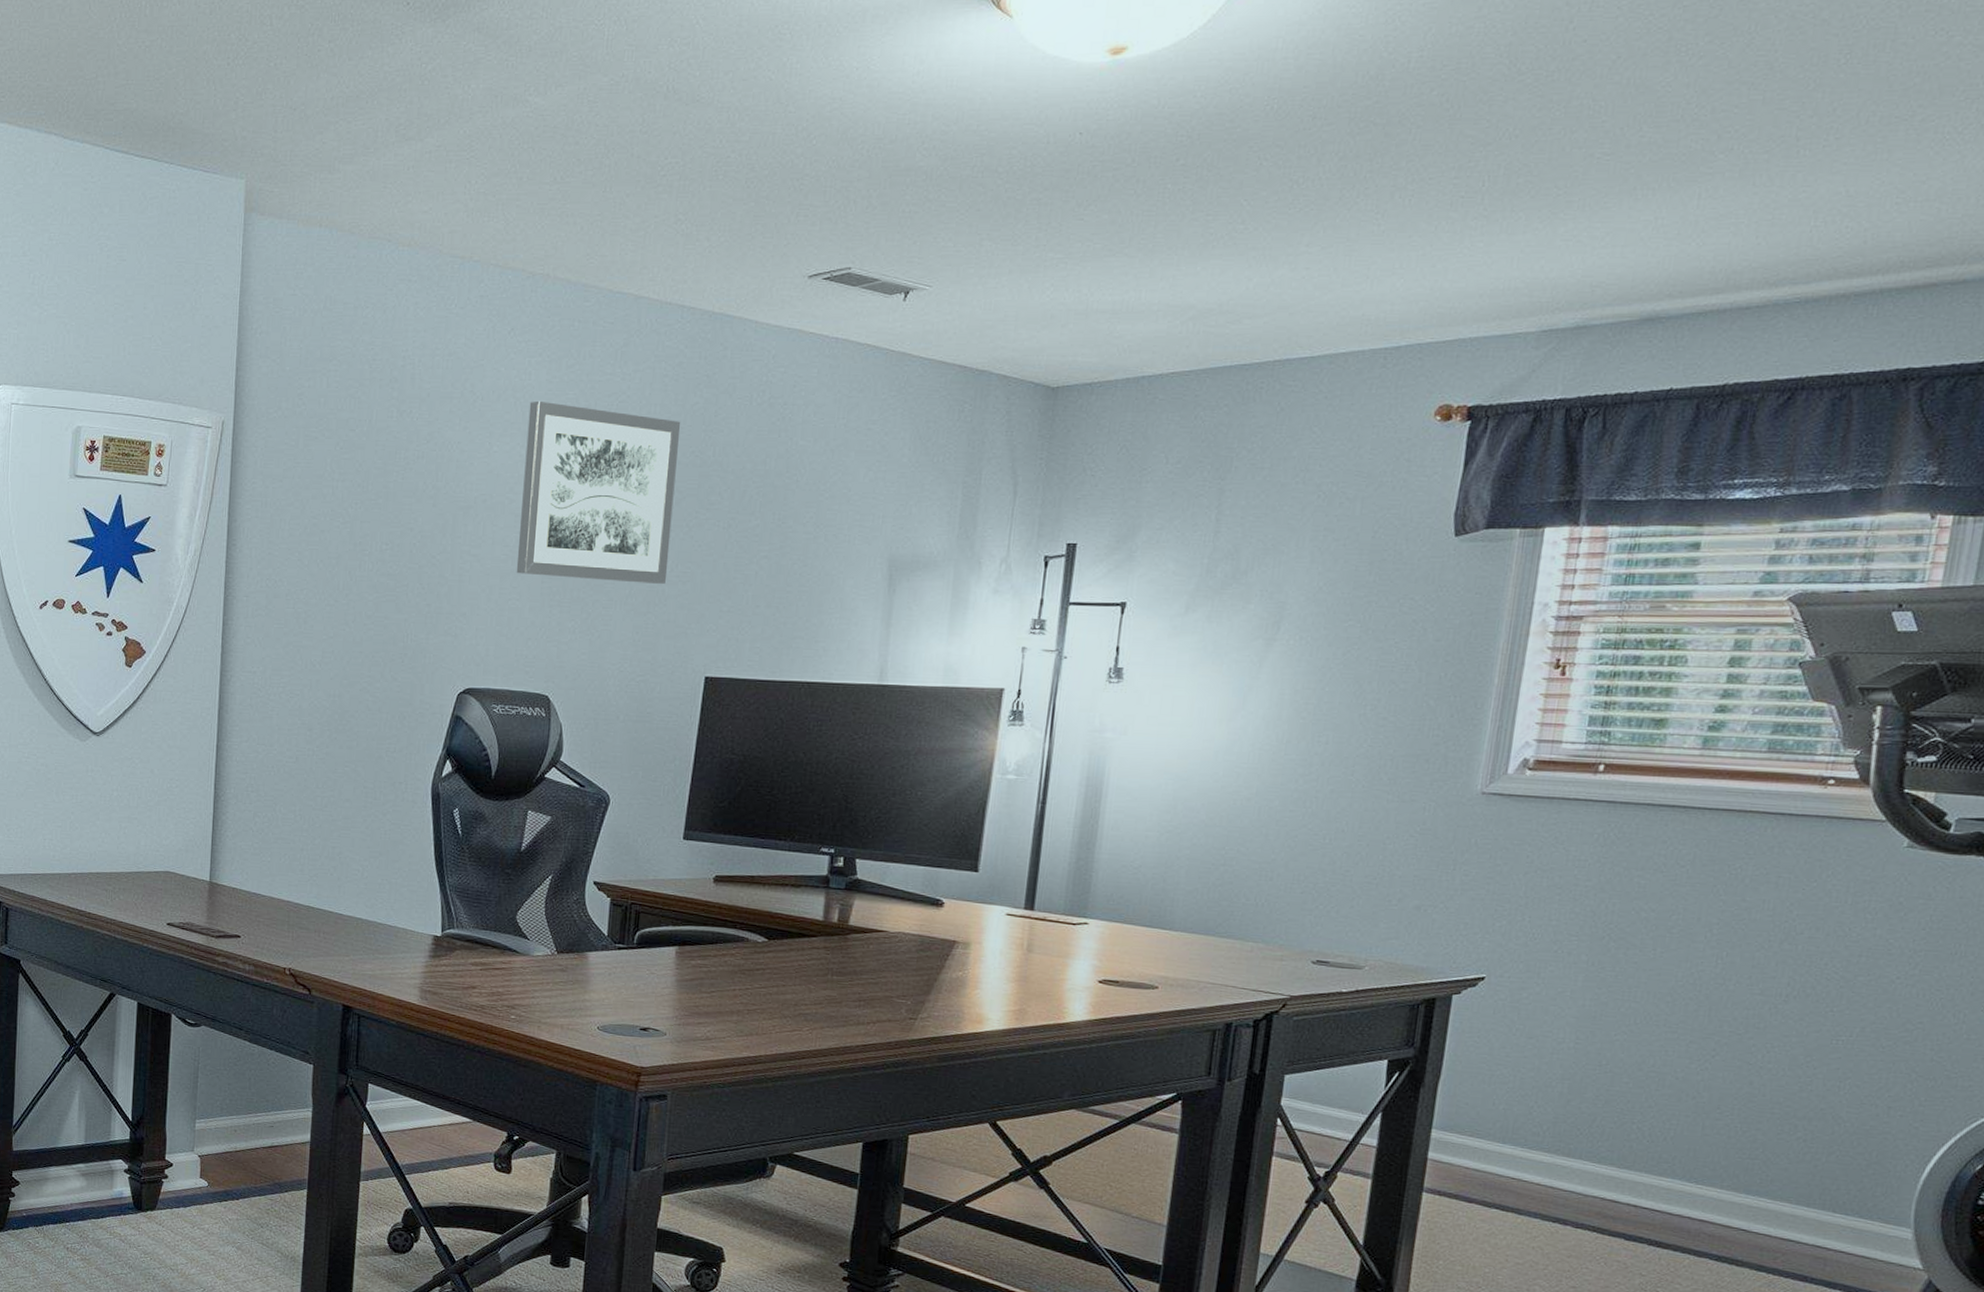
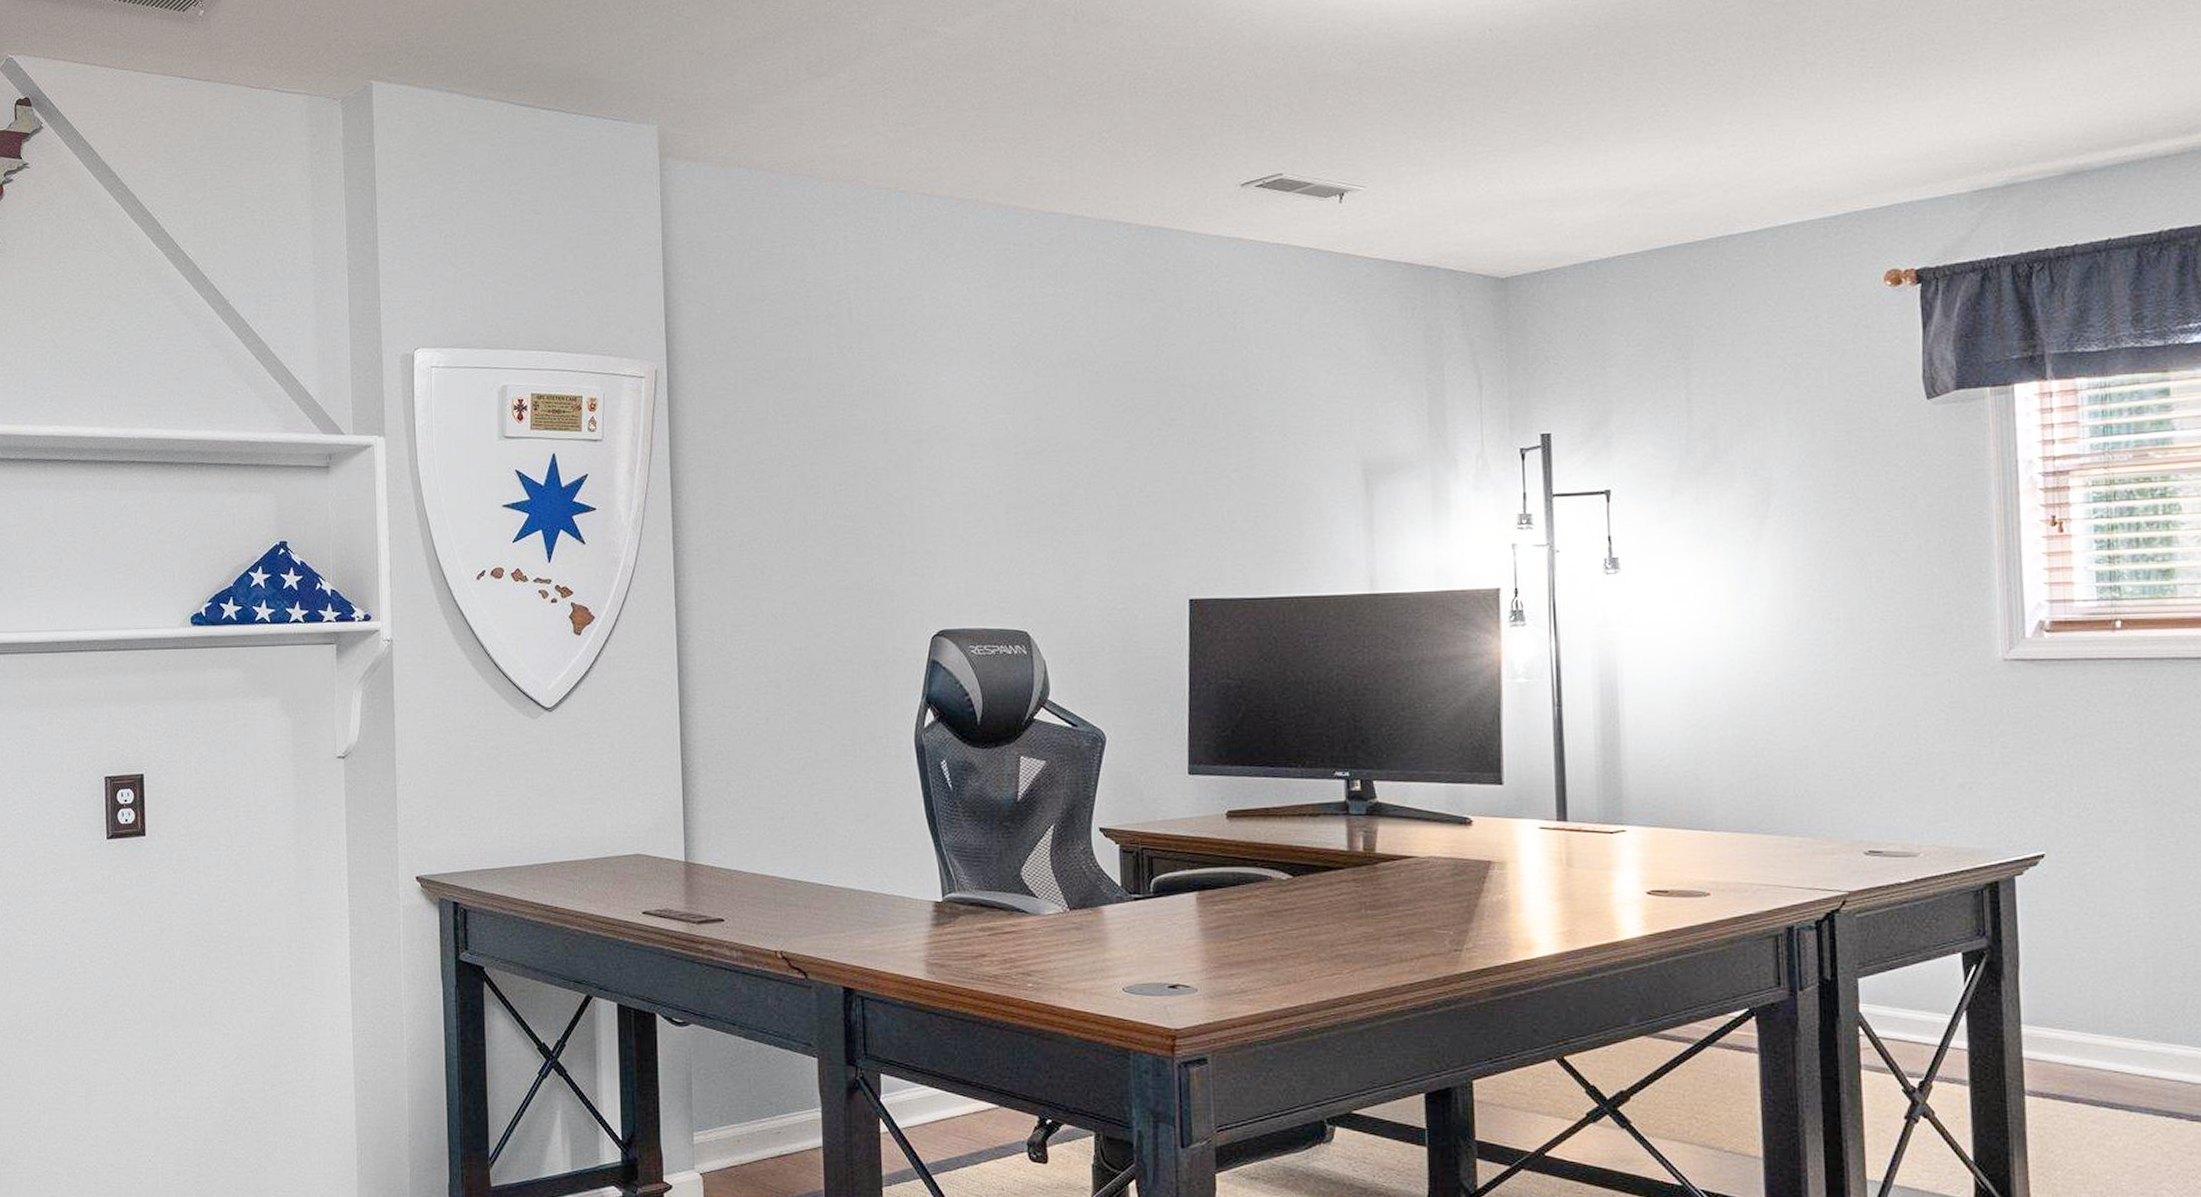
wall art: present [516,400,681,584] -> none [973,326,1137,507]

